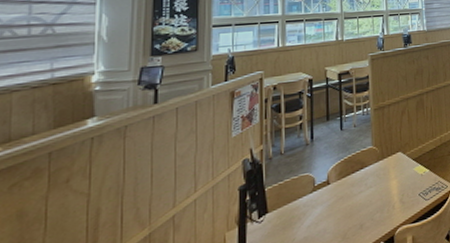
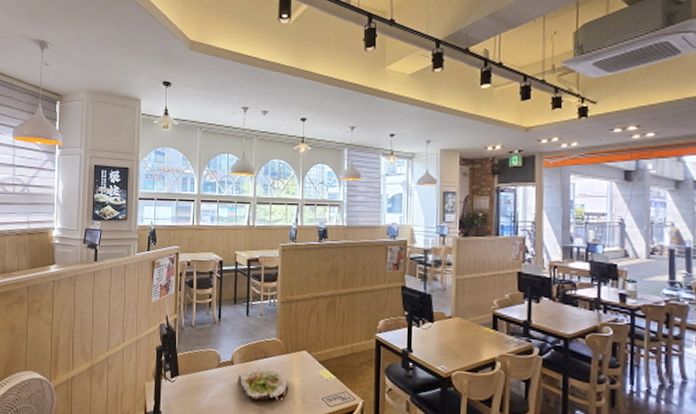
salad plate: none [335,178,387,216] -> present [238,367,288,401]

